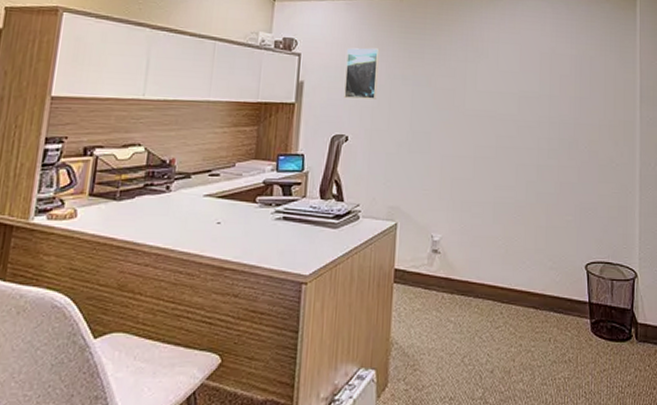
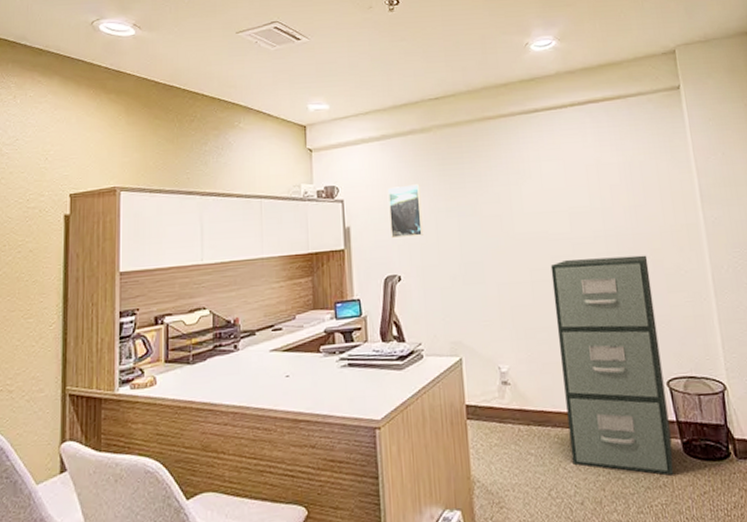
filing cabinet: none [488,140,585,352] -> present [550,255,674,475]

